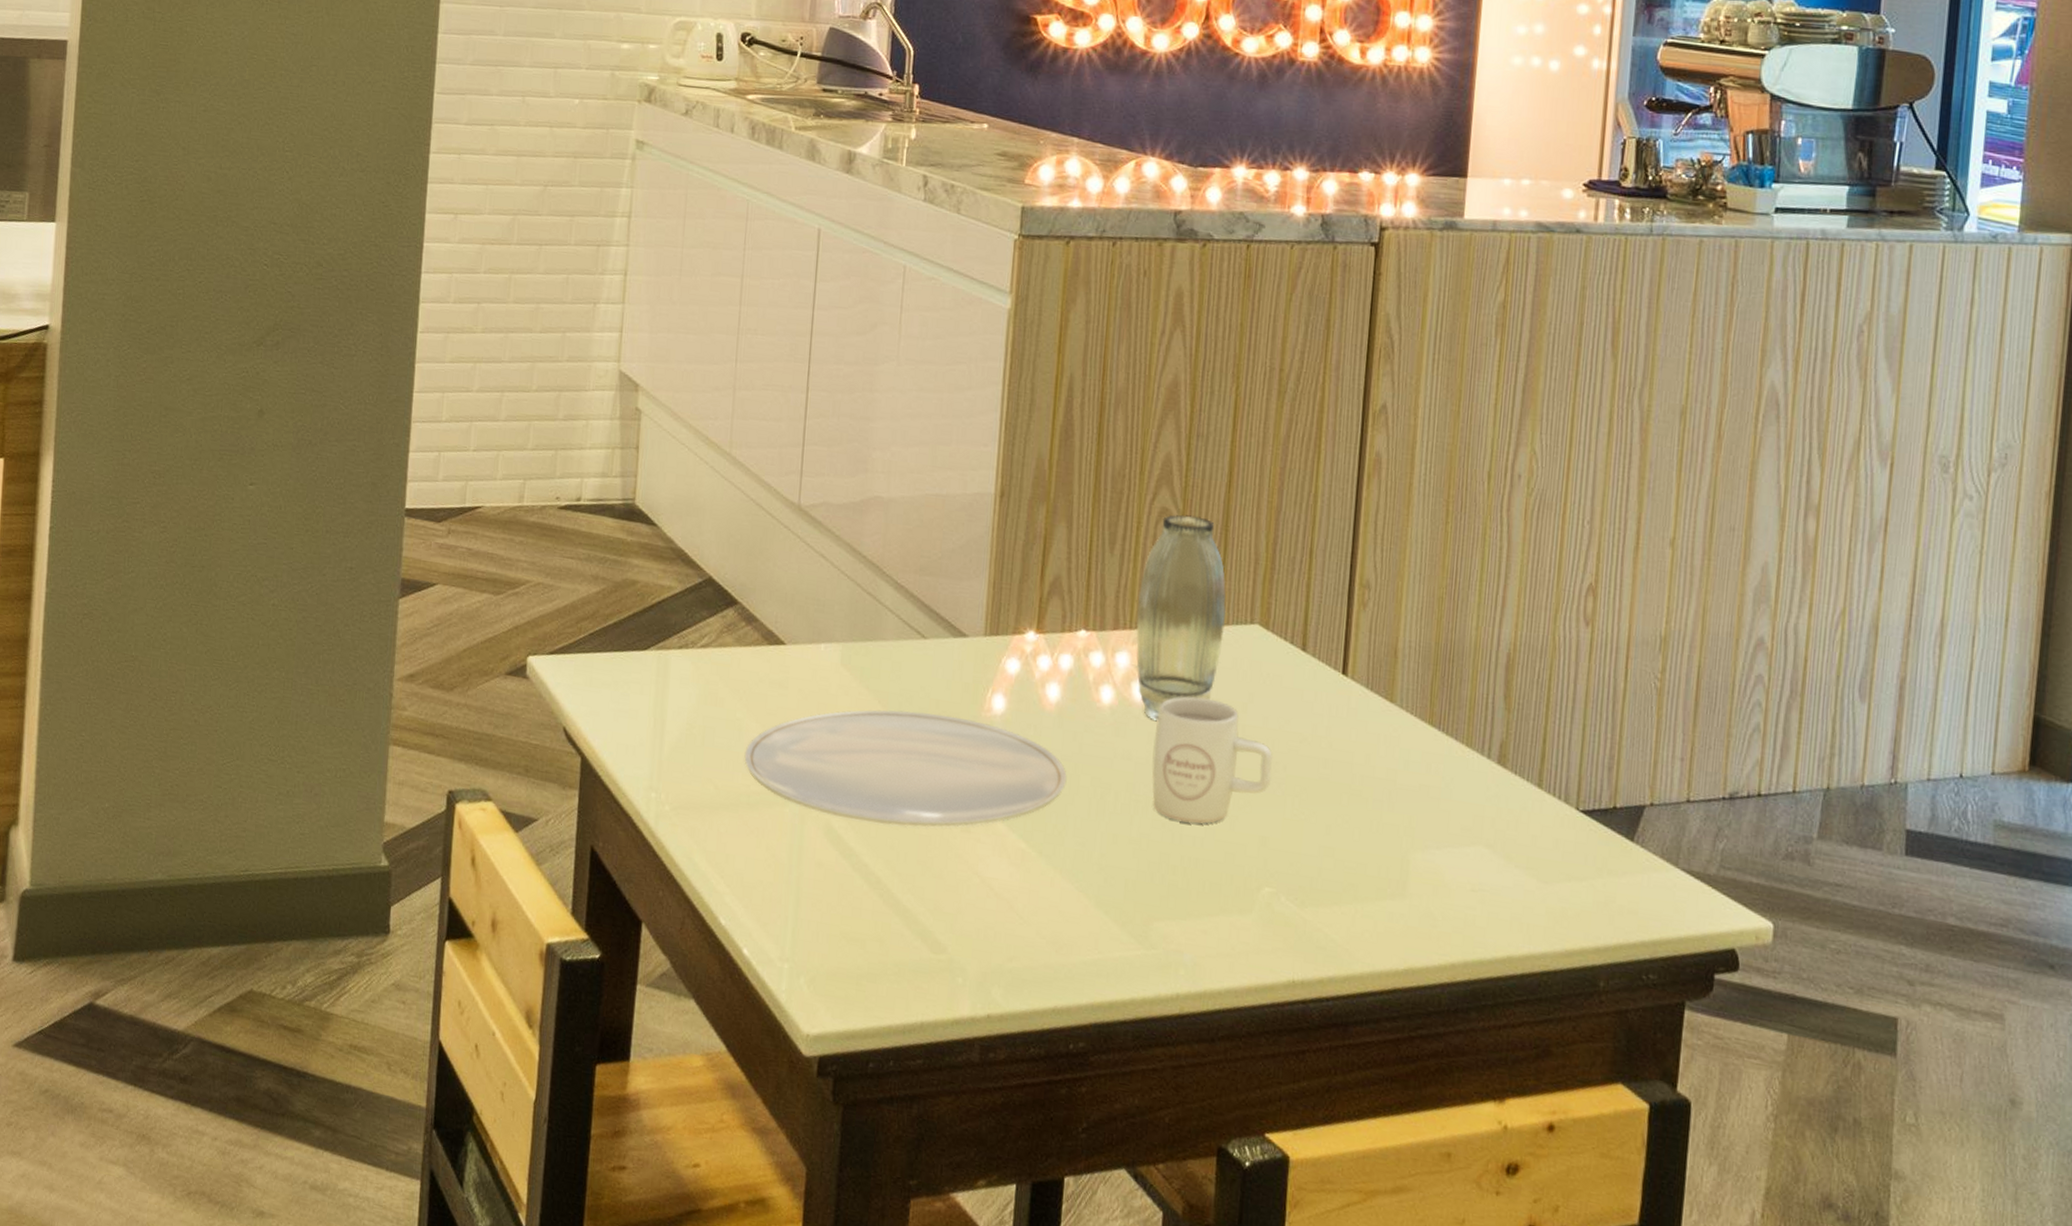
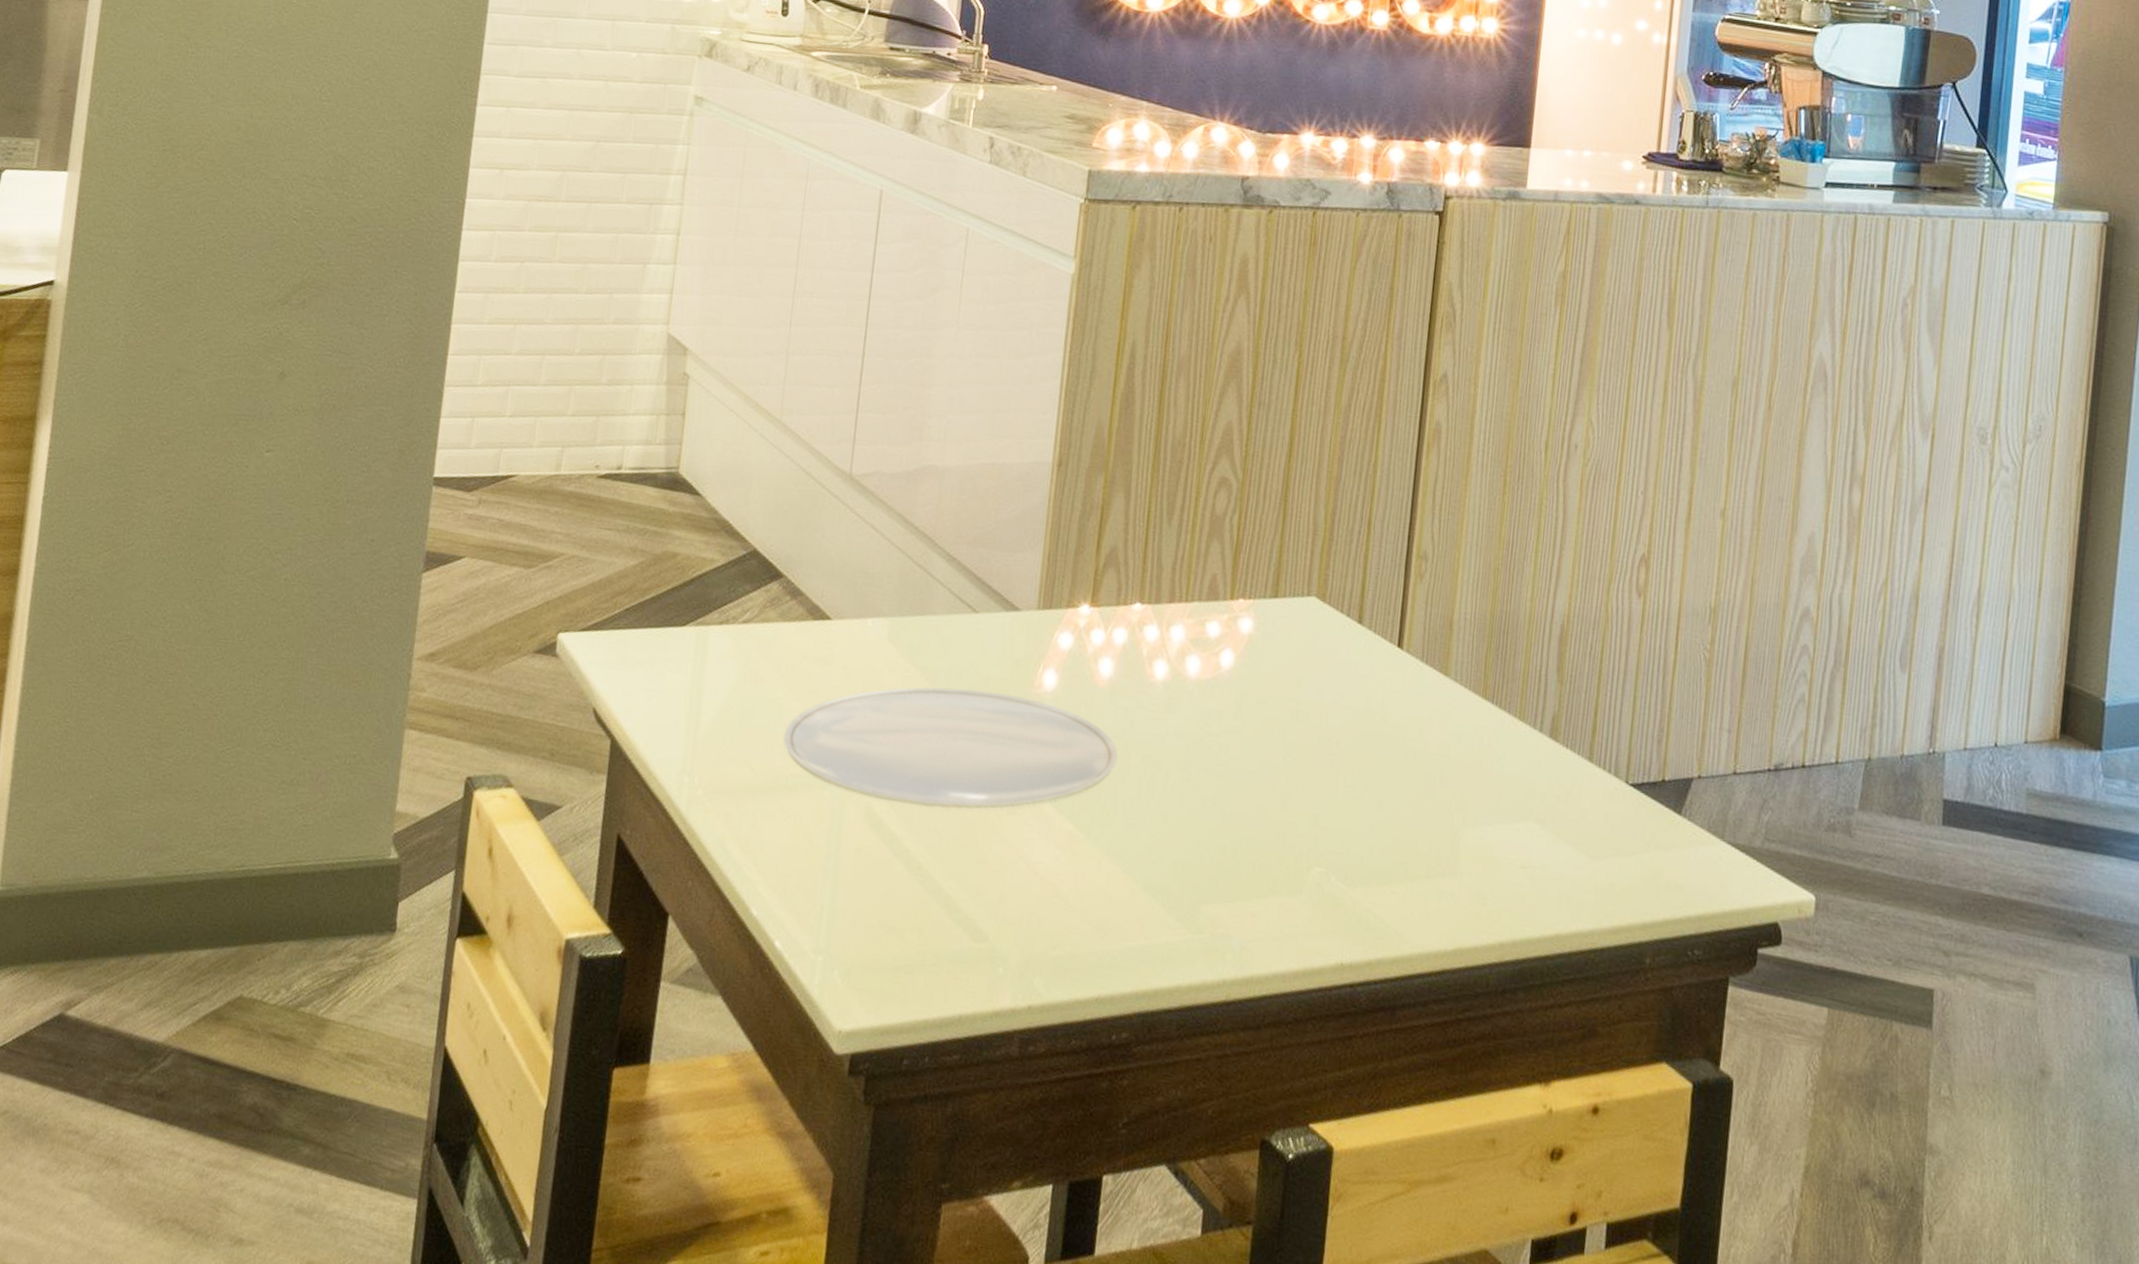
vase: present [1136,514,1227,721] -> none [1191,484,1284,696]
mug: present [1152,696,1274,824] -> none [1204,671,1327,803]

